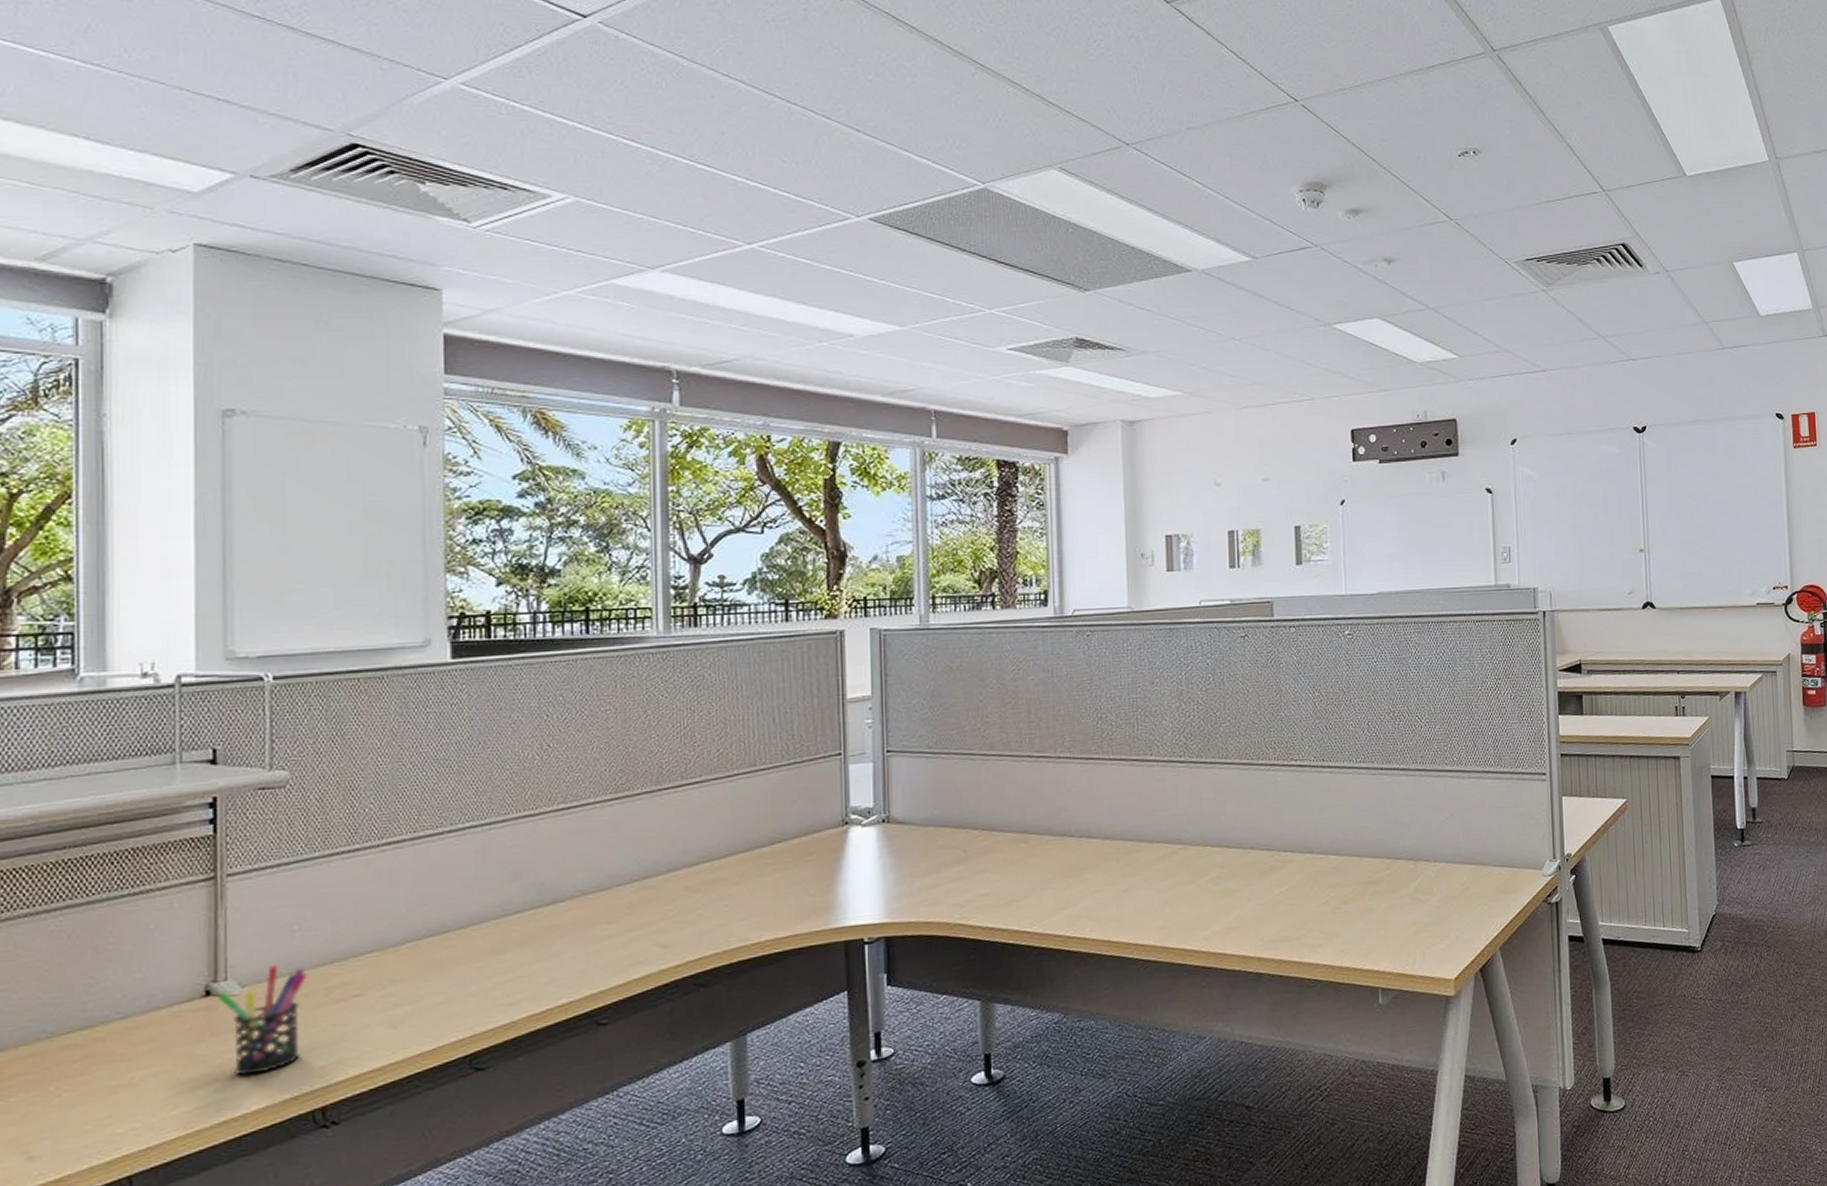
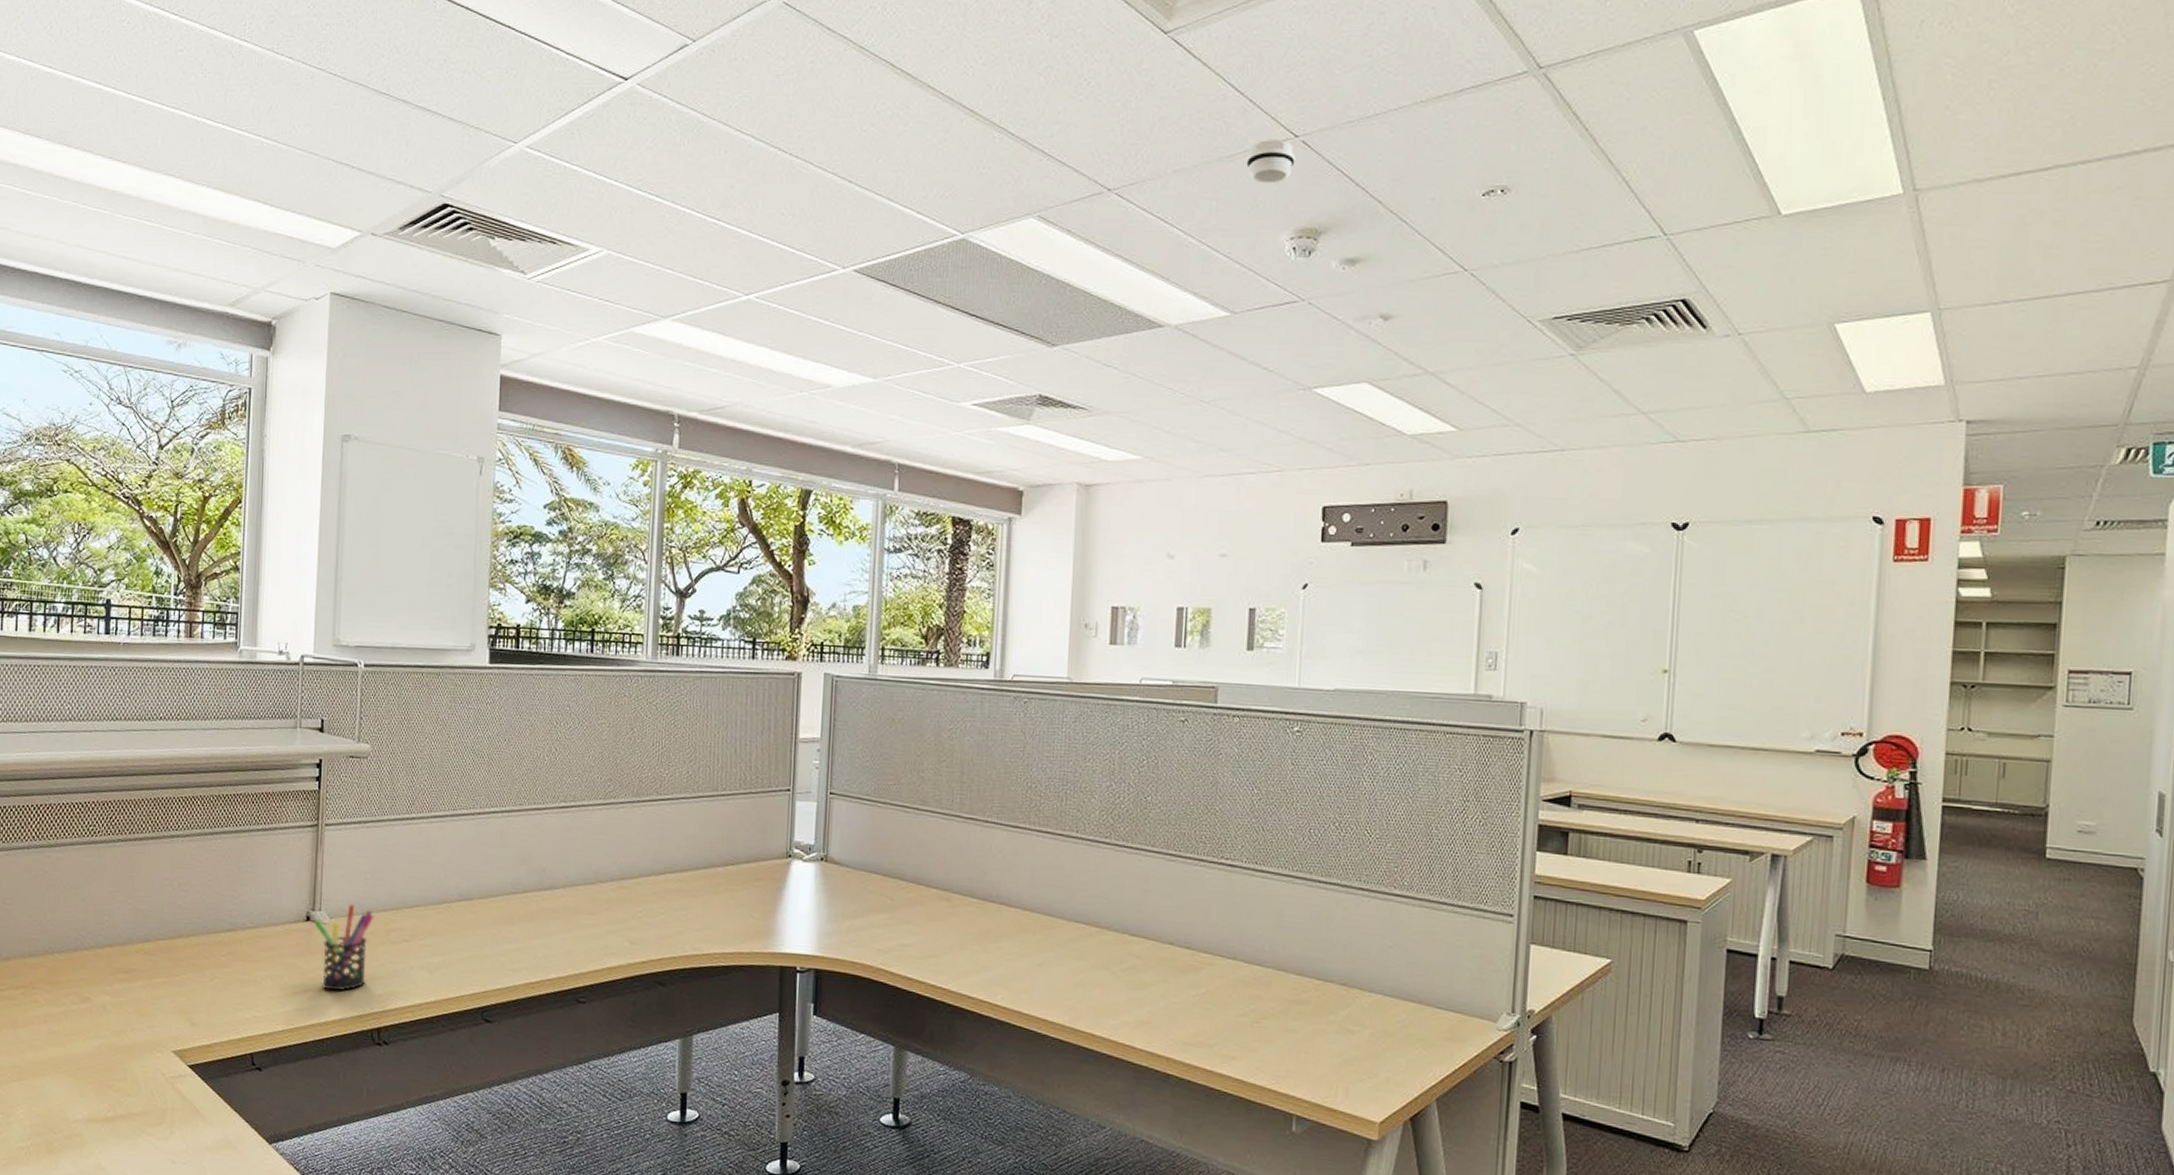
smoke detector: none [1253,103,1297,142] -> present [1246,140,1296,184]

